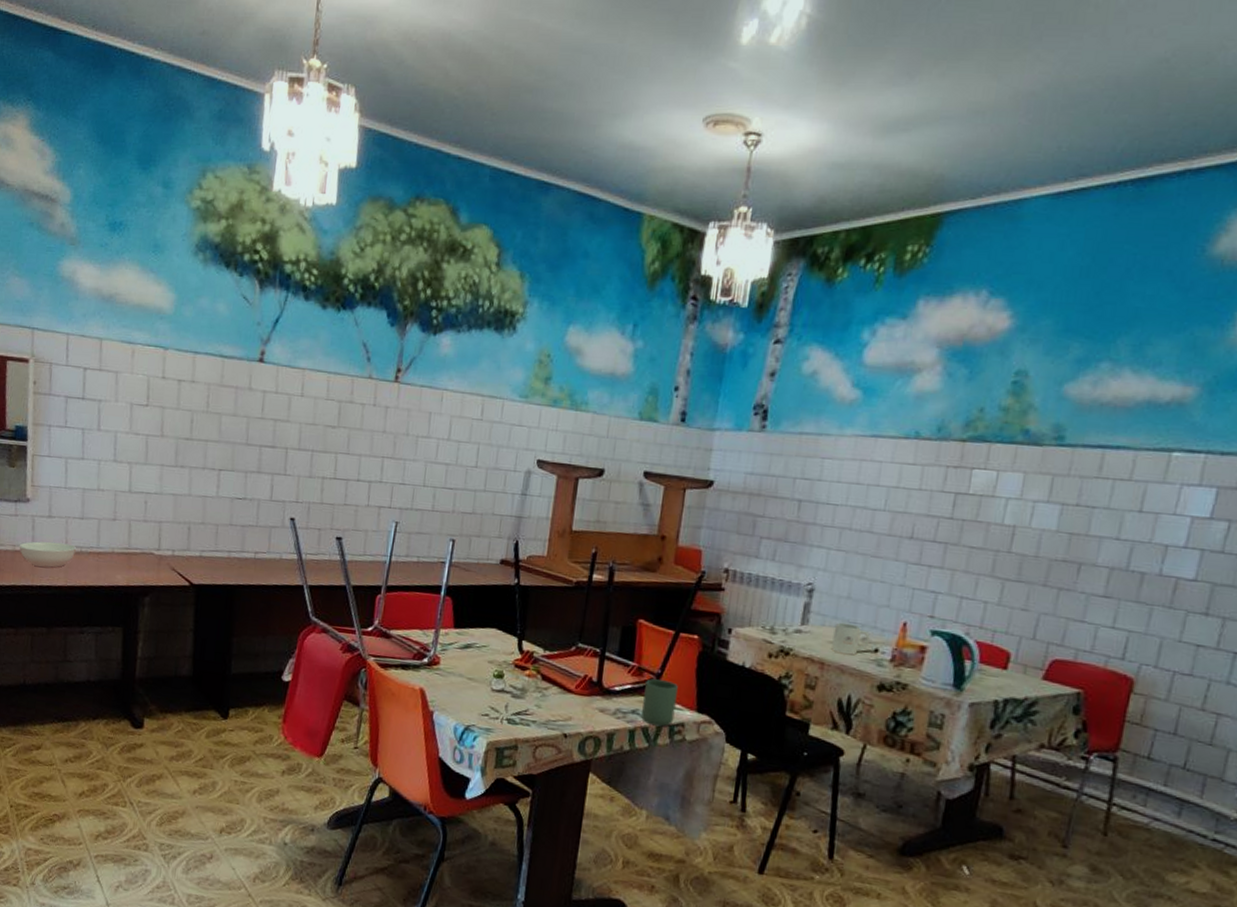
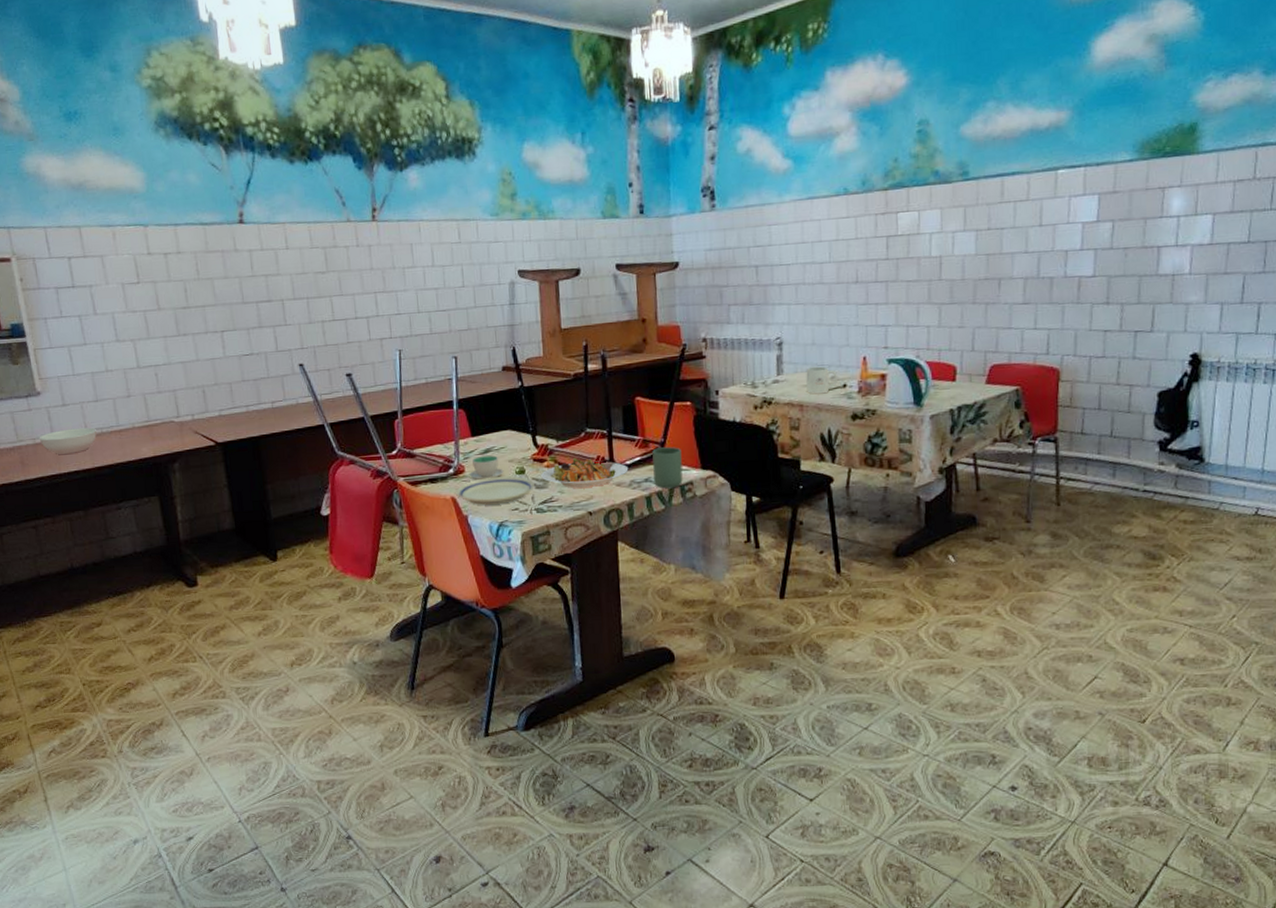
plate: none [426,675,511,707] -> present [456,476,534,505]
cup: none [444,650,481,678] -> present [470,455,504,481]
salad: none [520,671,617,708] -> present [541,457,629,489]

